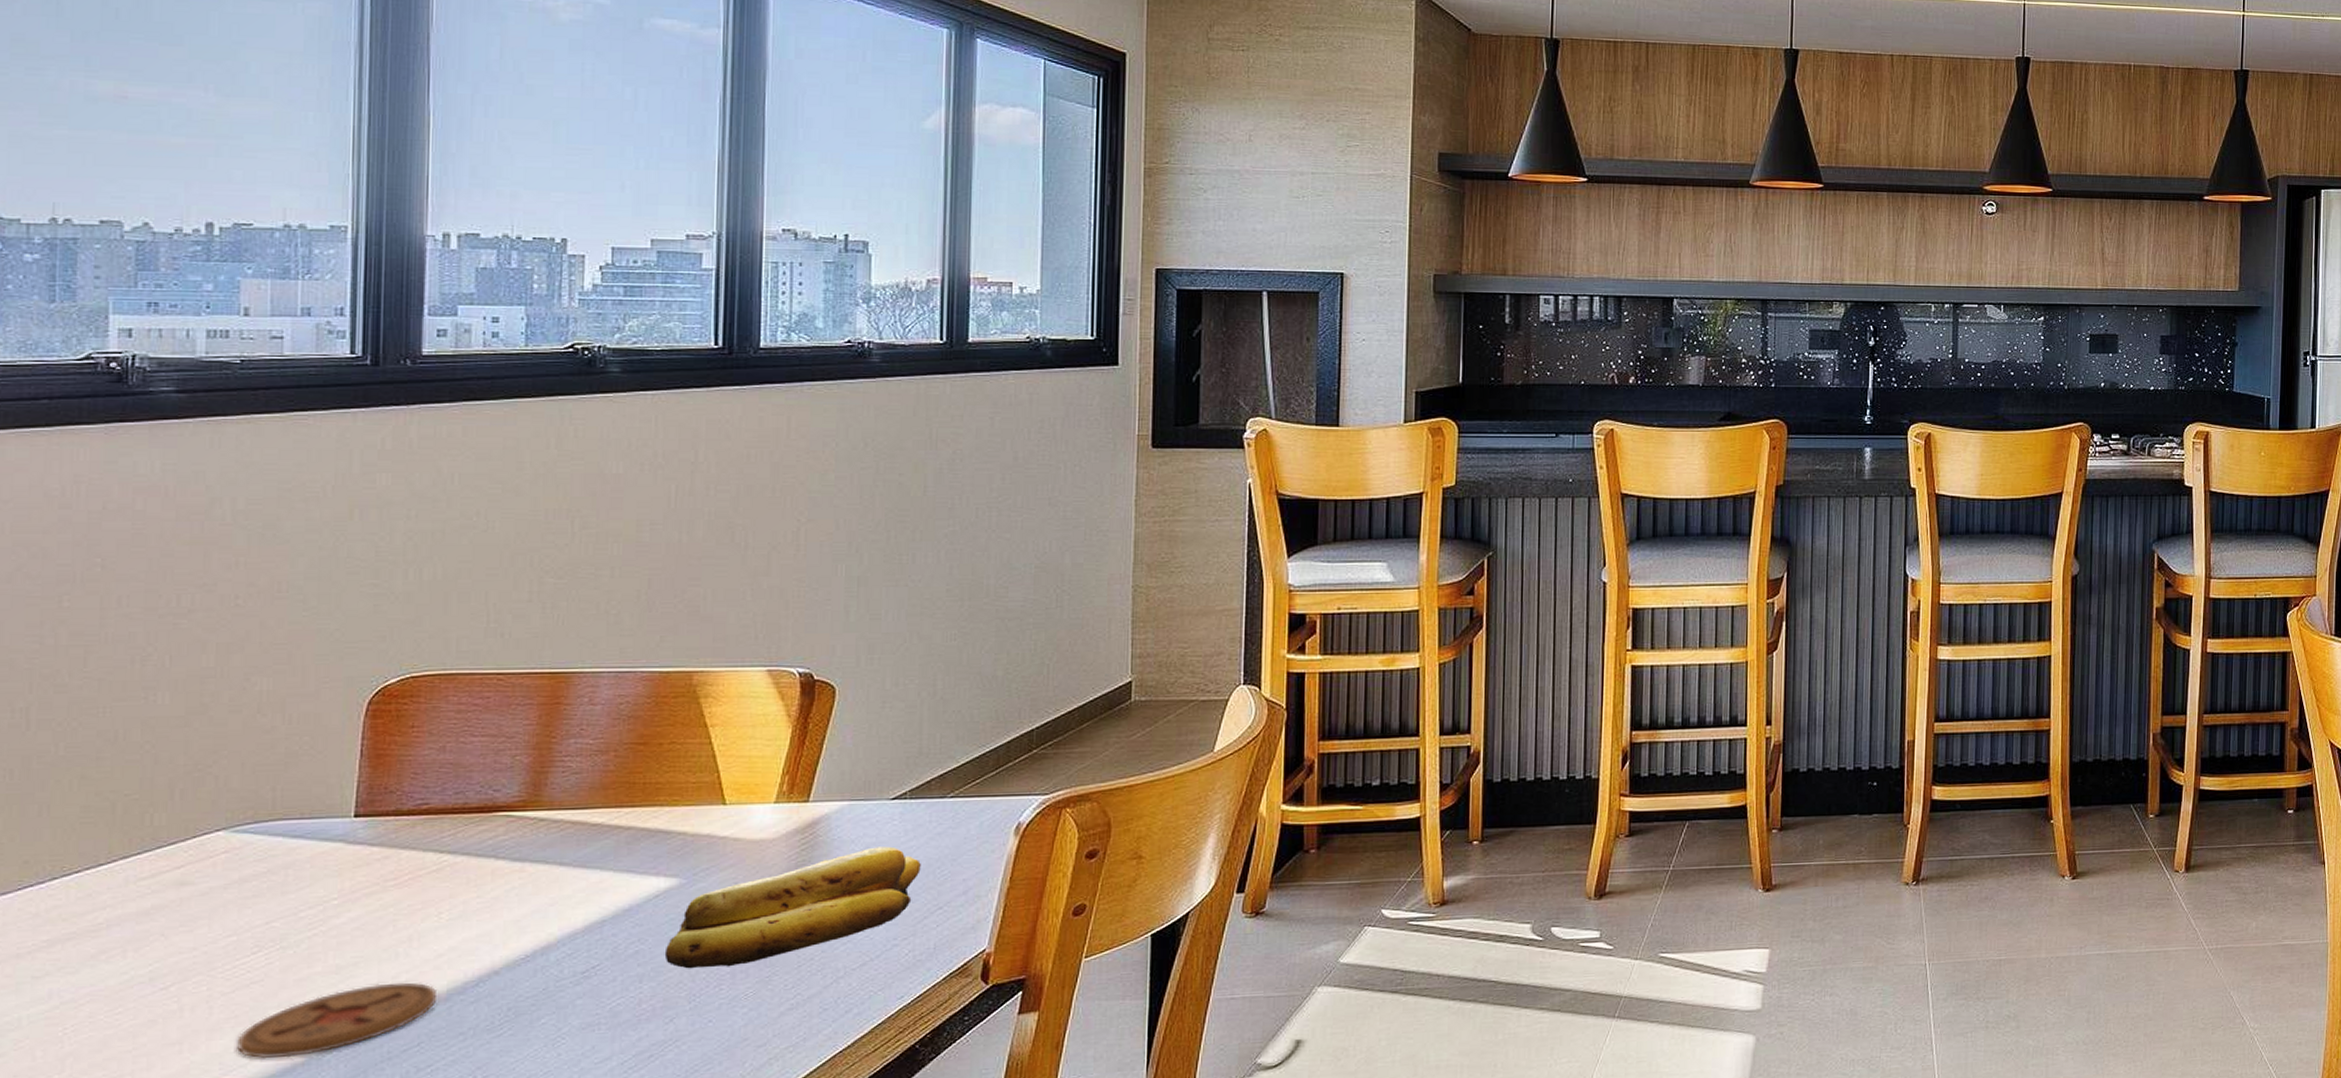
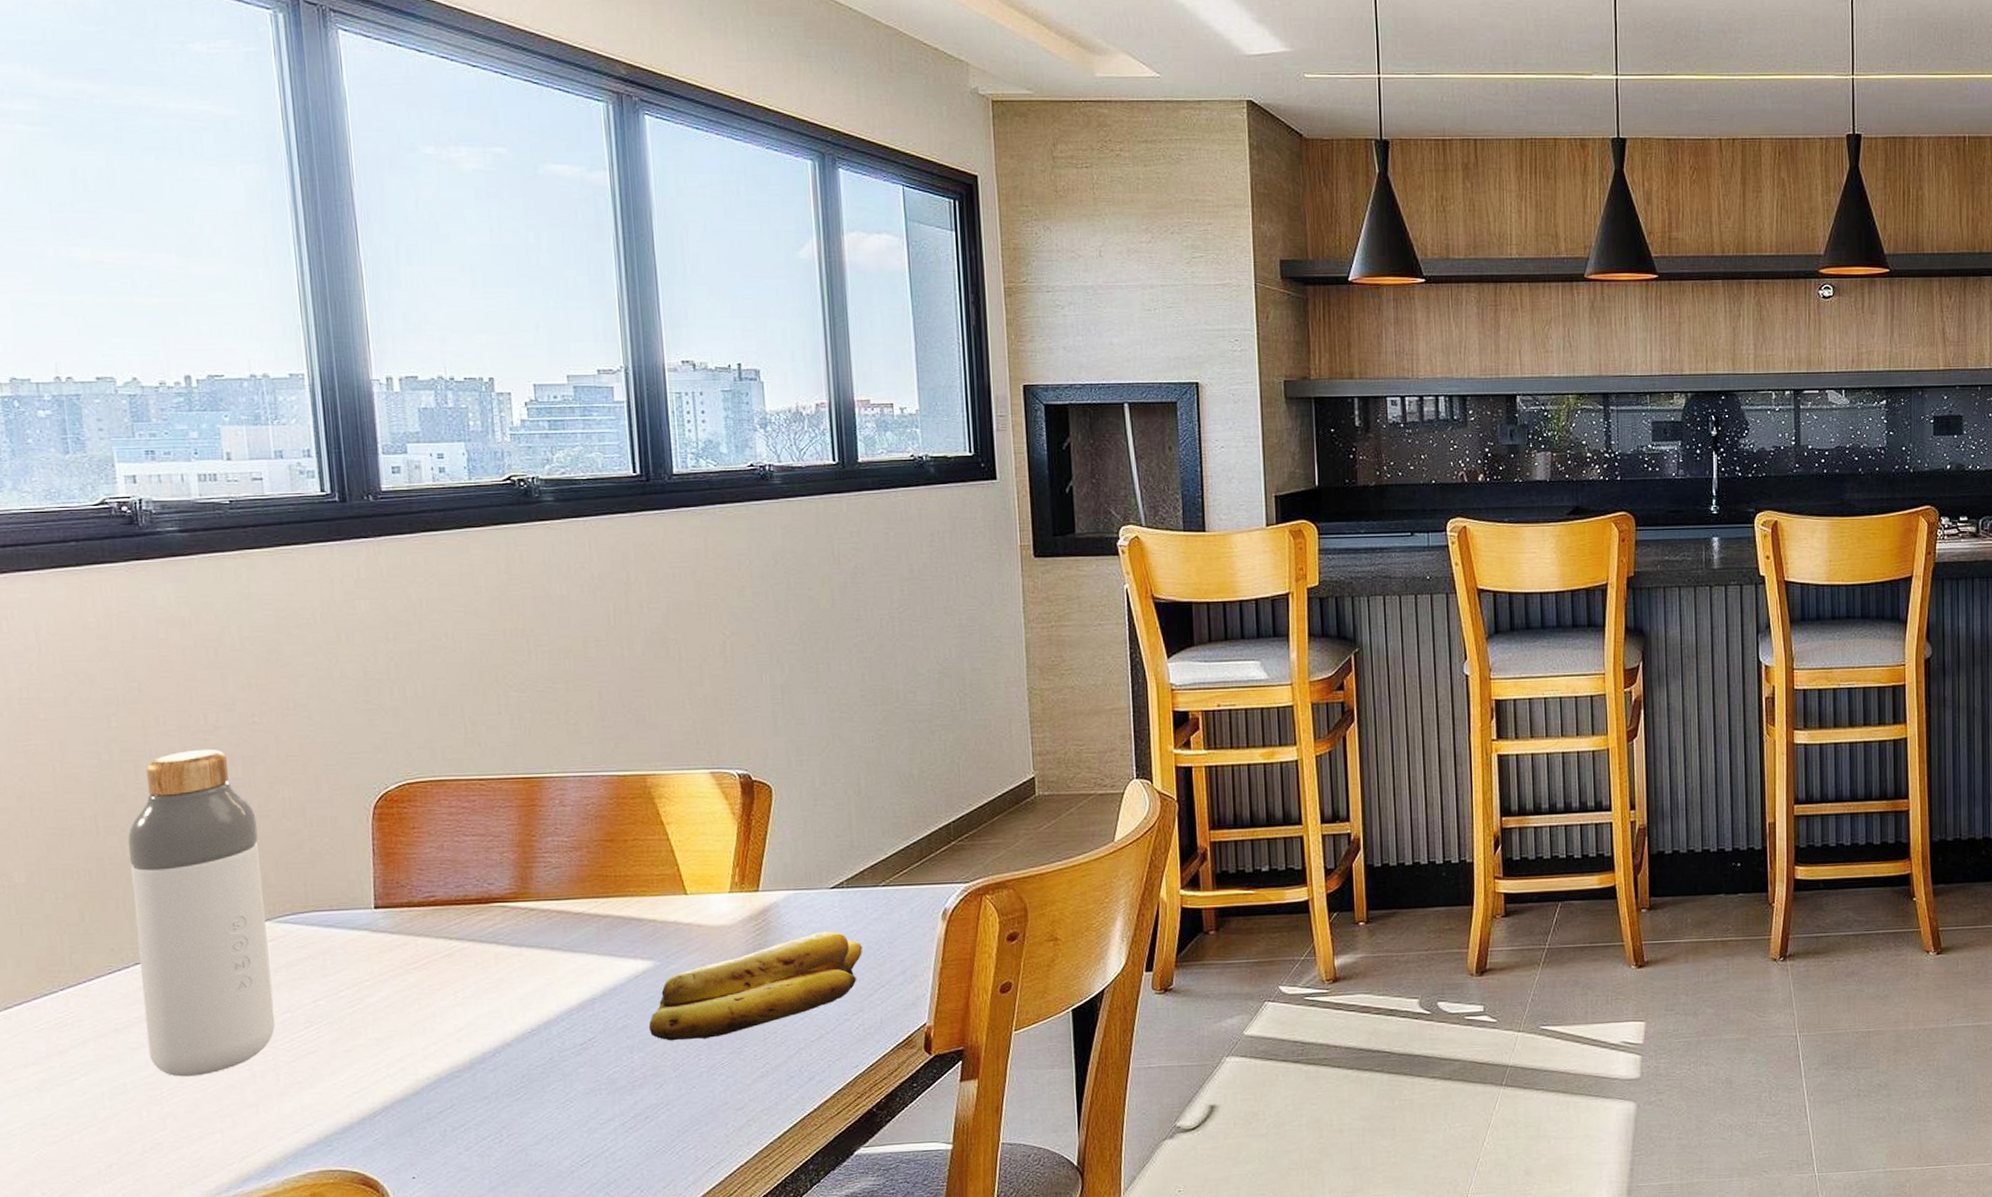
bottle: none [54,634,225,1011] -> present [127,749,276,1077]
coaster: present [237,982,438,1059] -> none [302,1053,463,1119]

